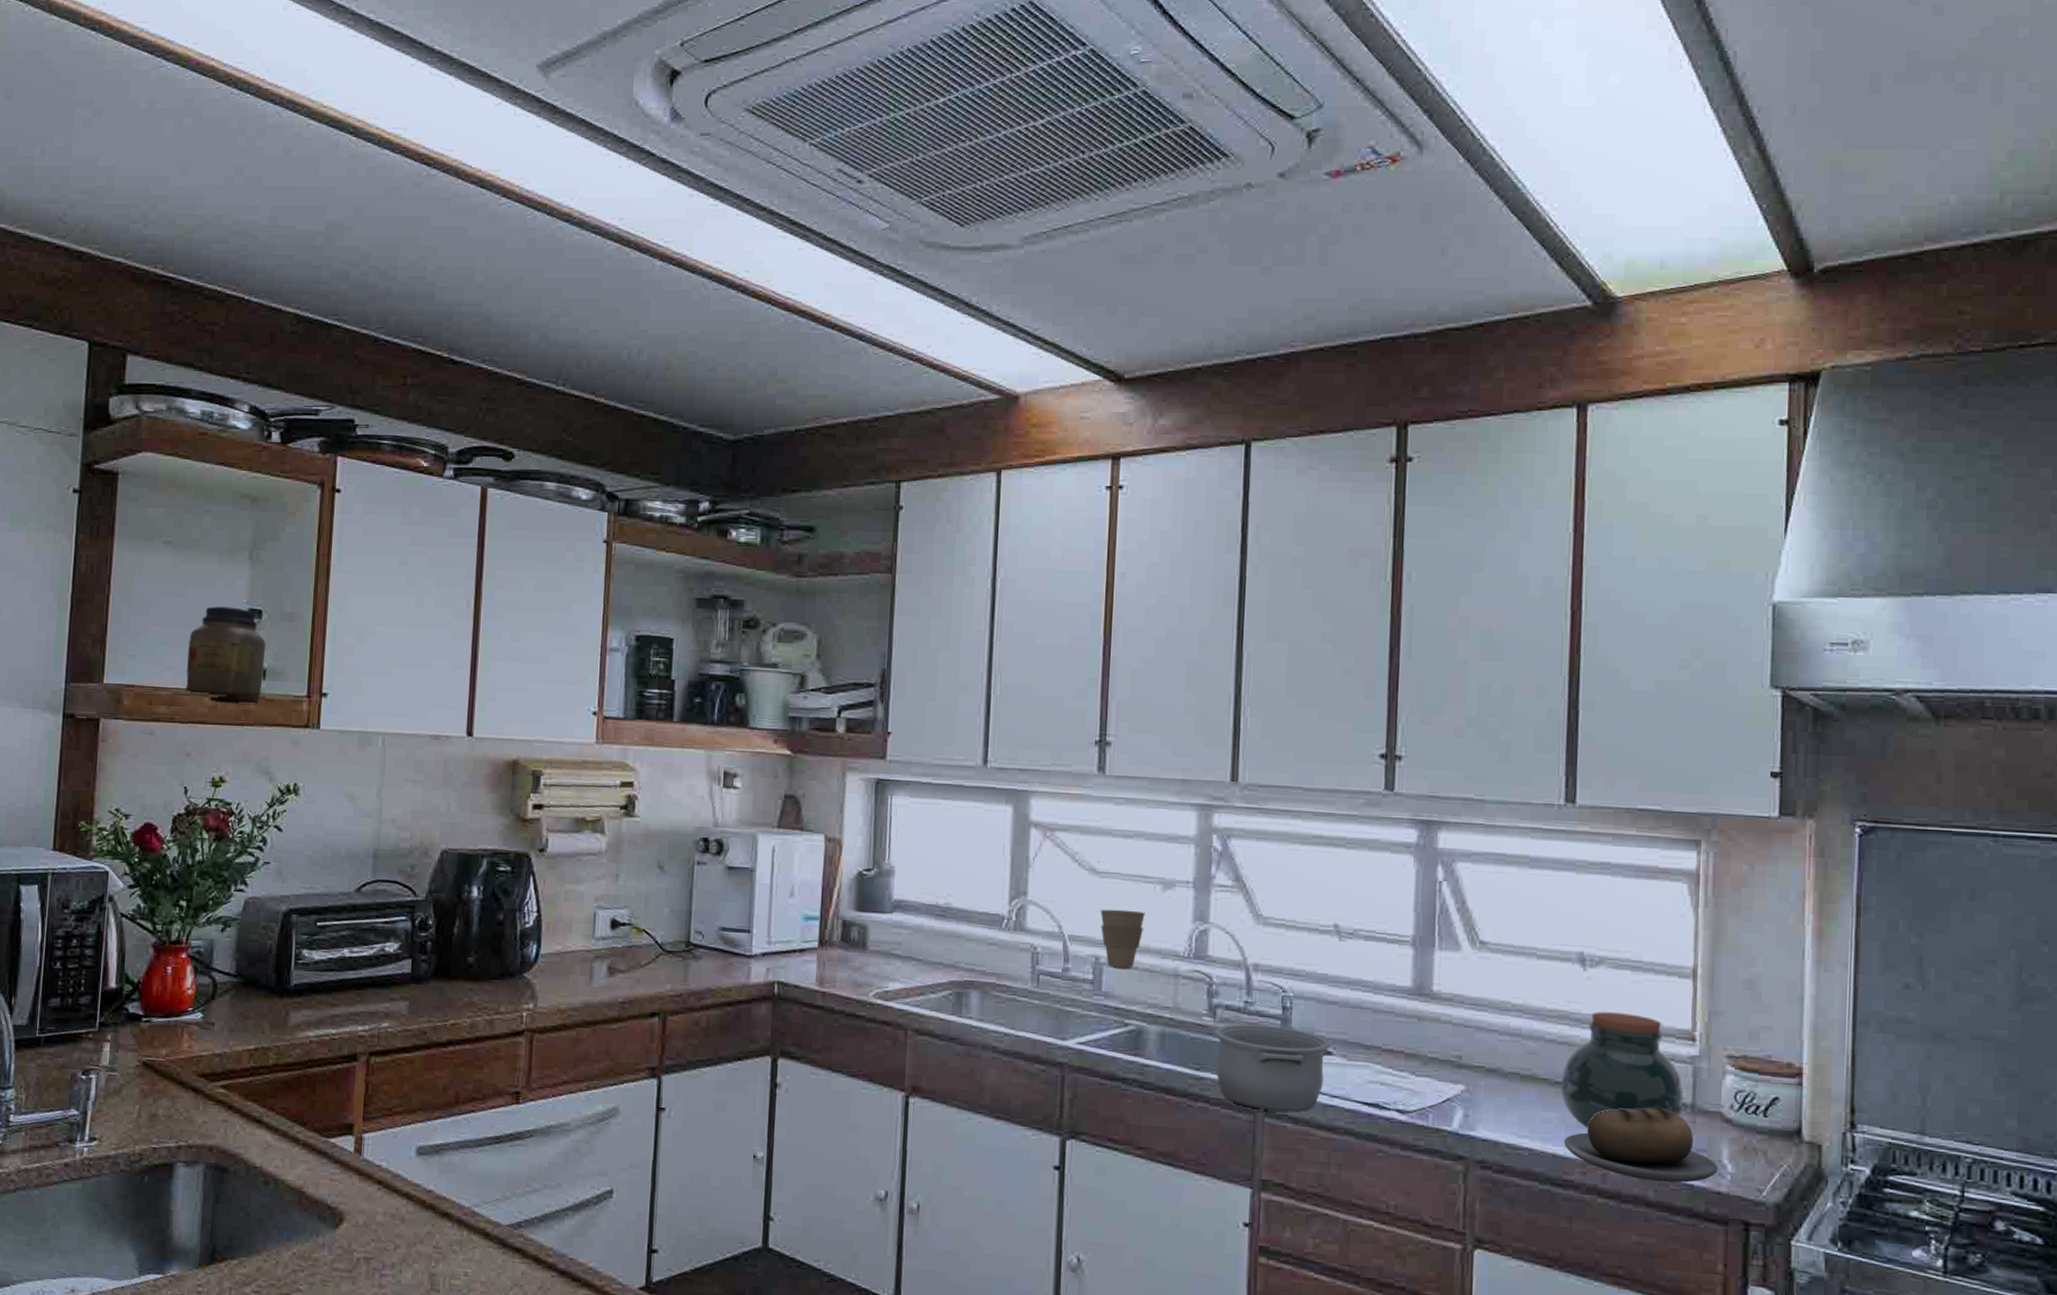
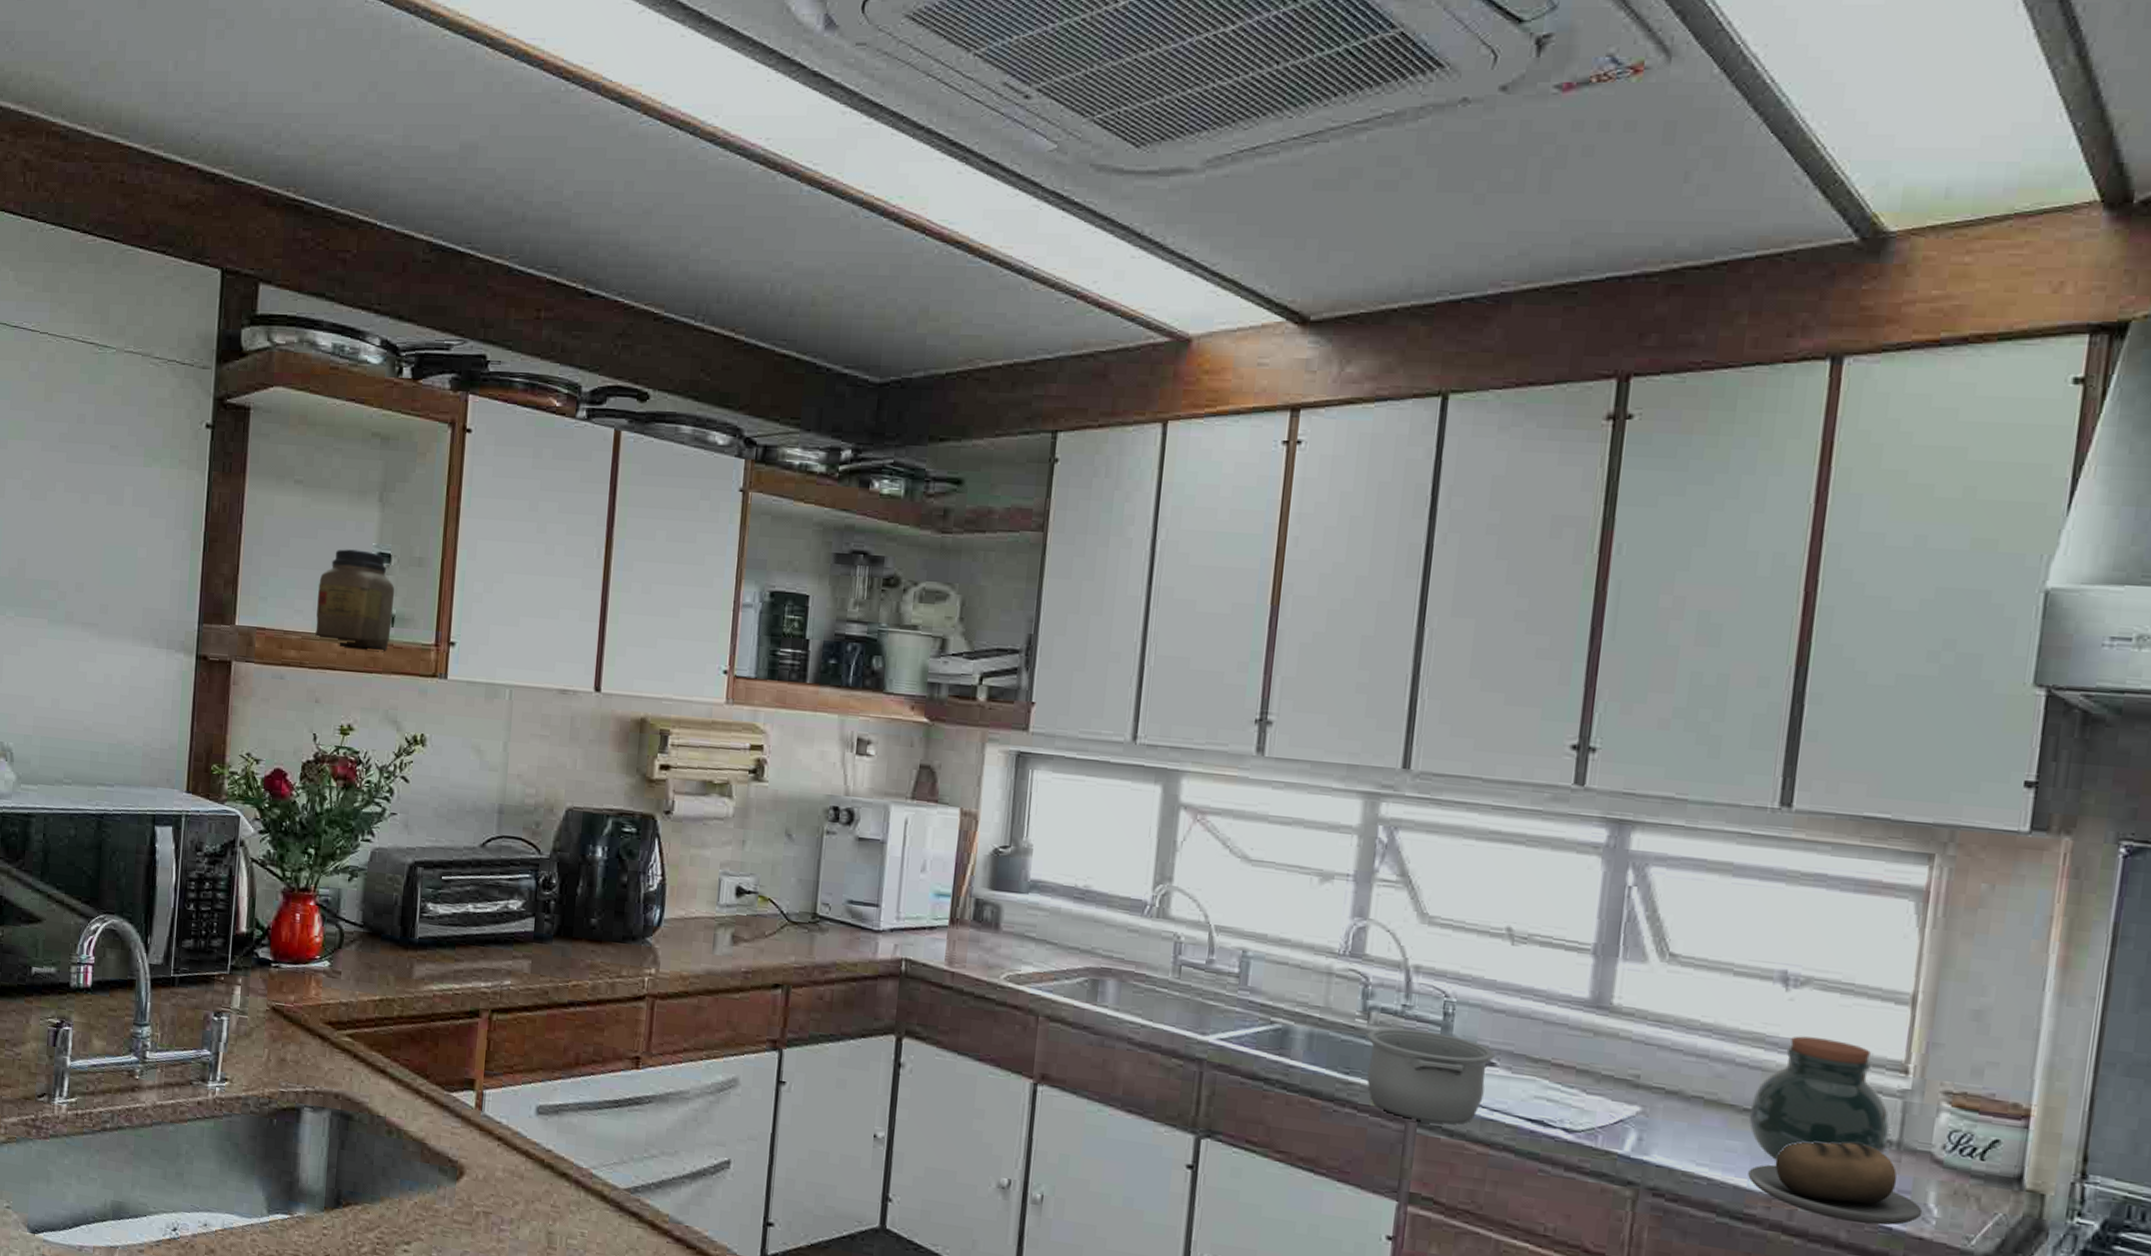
cup: present [1100,909,1145,969] -> none [1250,900,1300,964]

